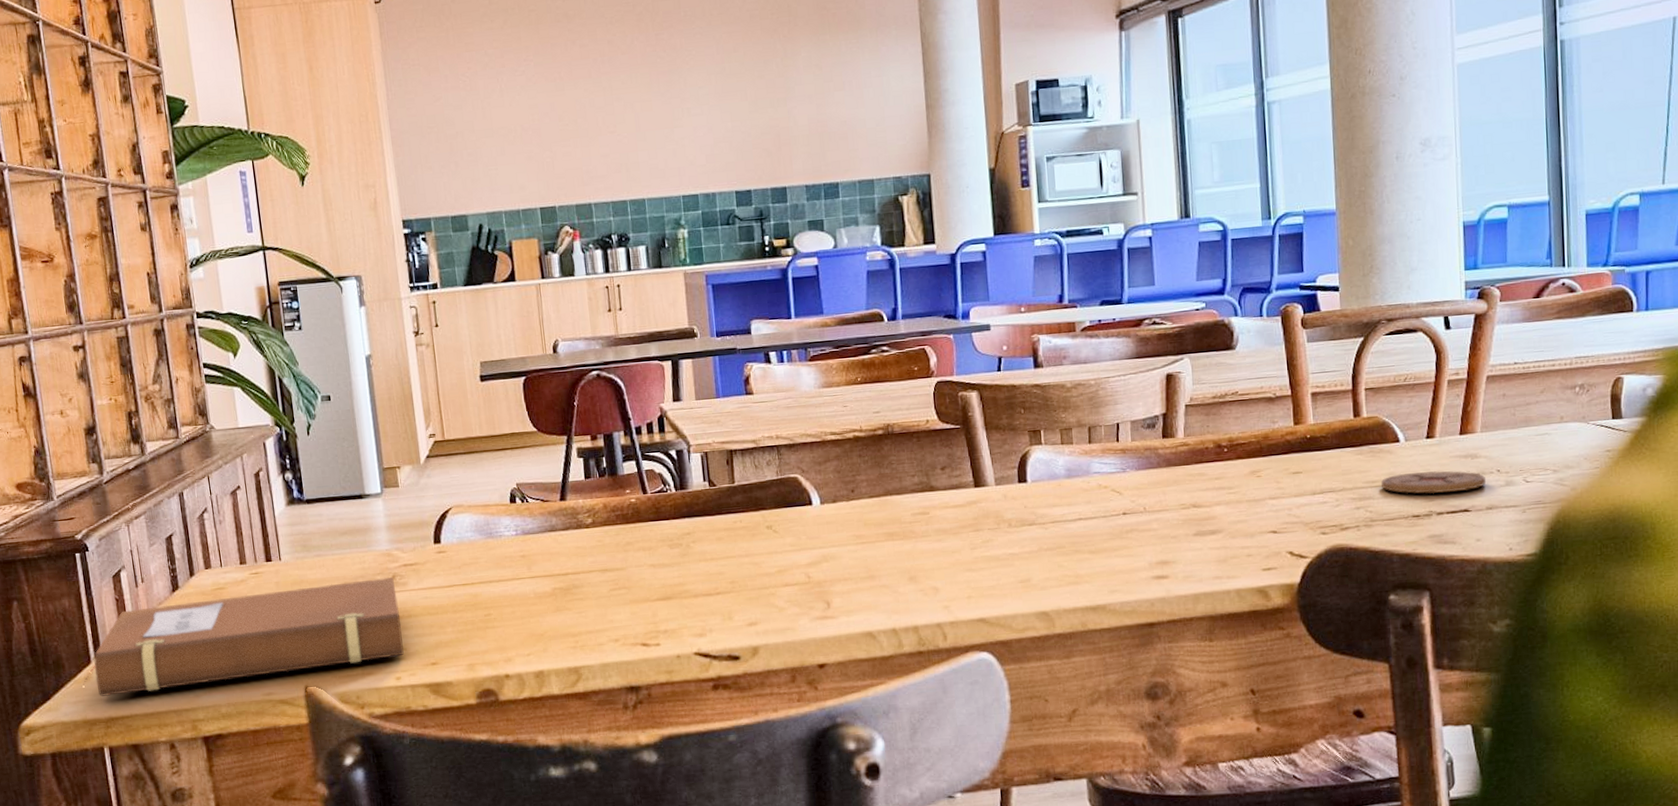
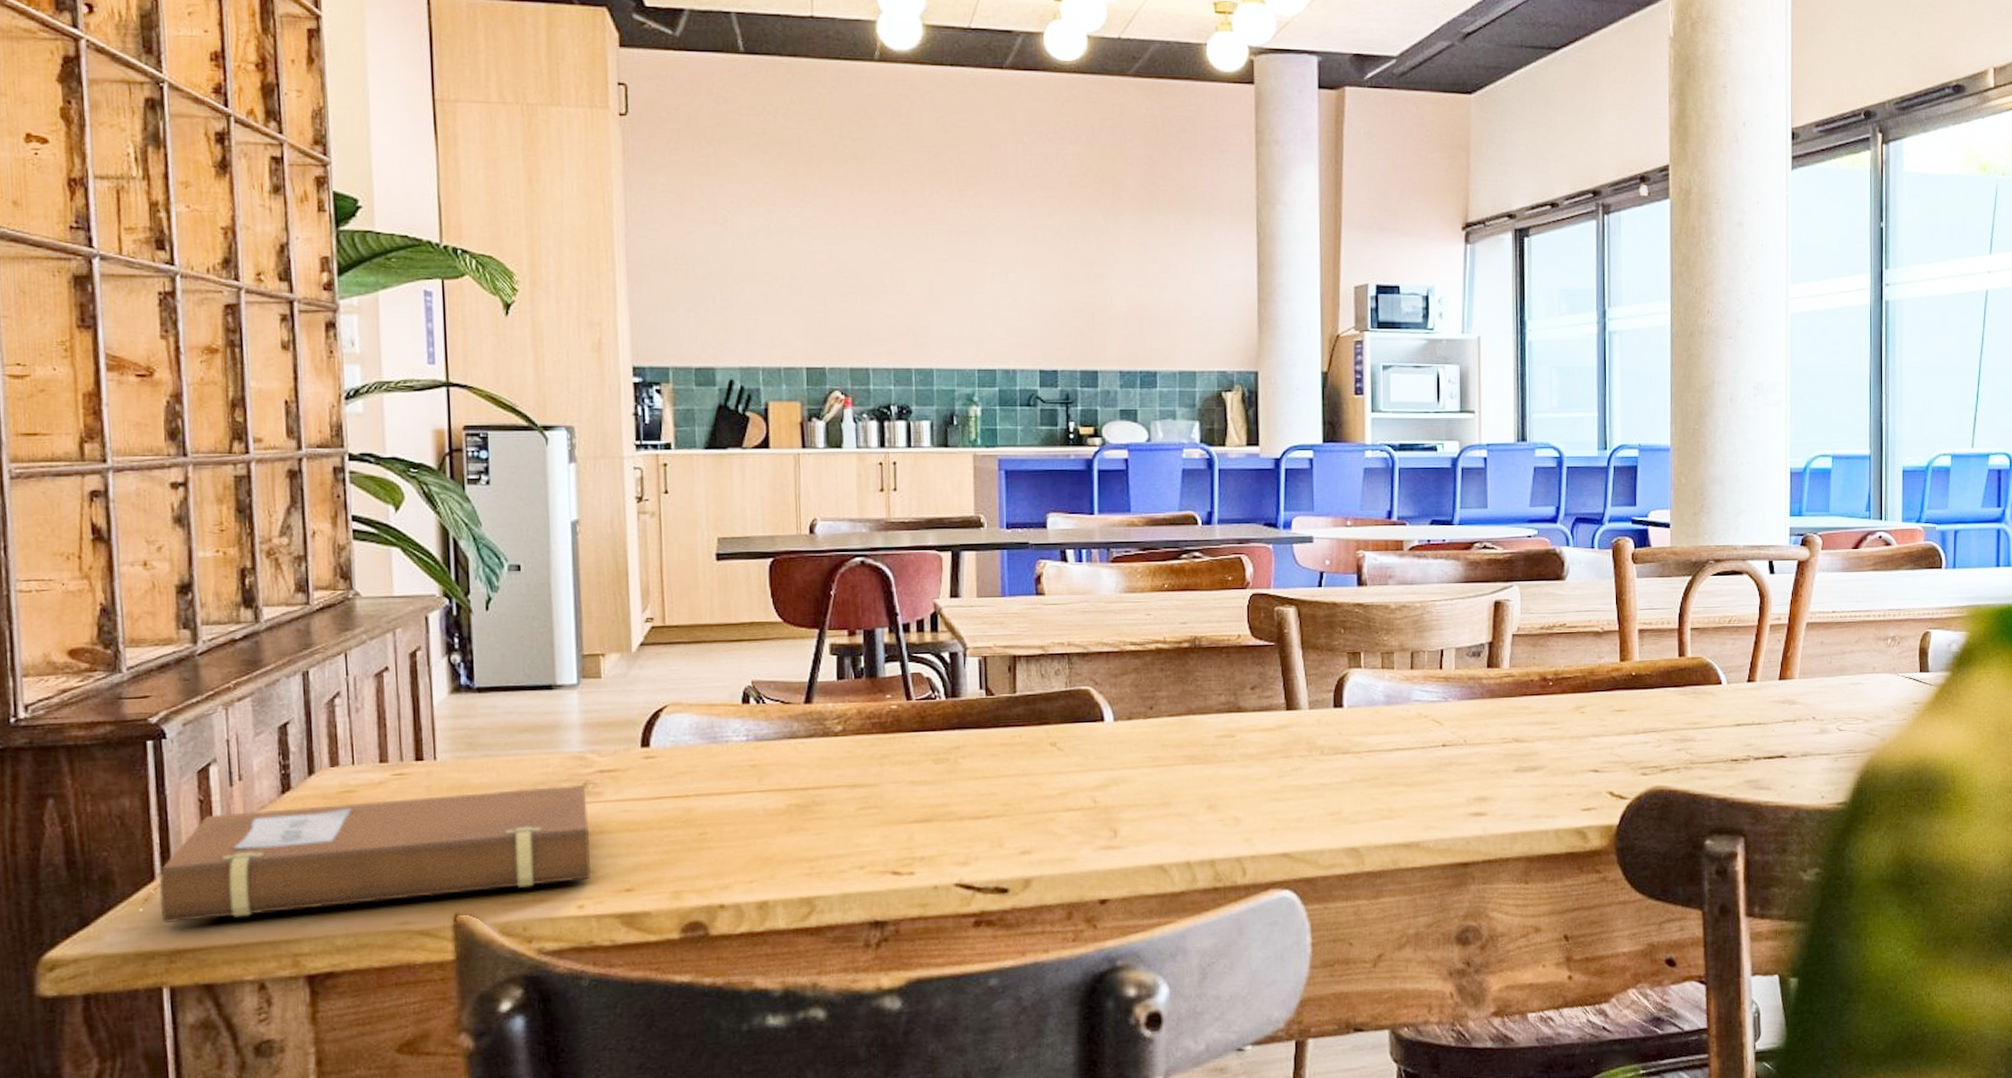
coaster: present [1380,471,1487,494] -> none [1702,715,1802,739]

